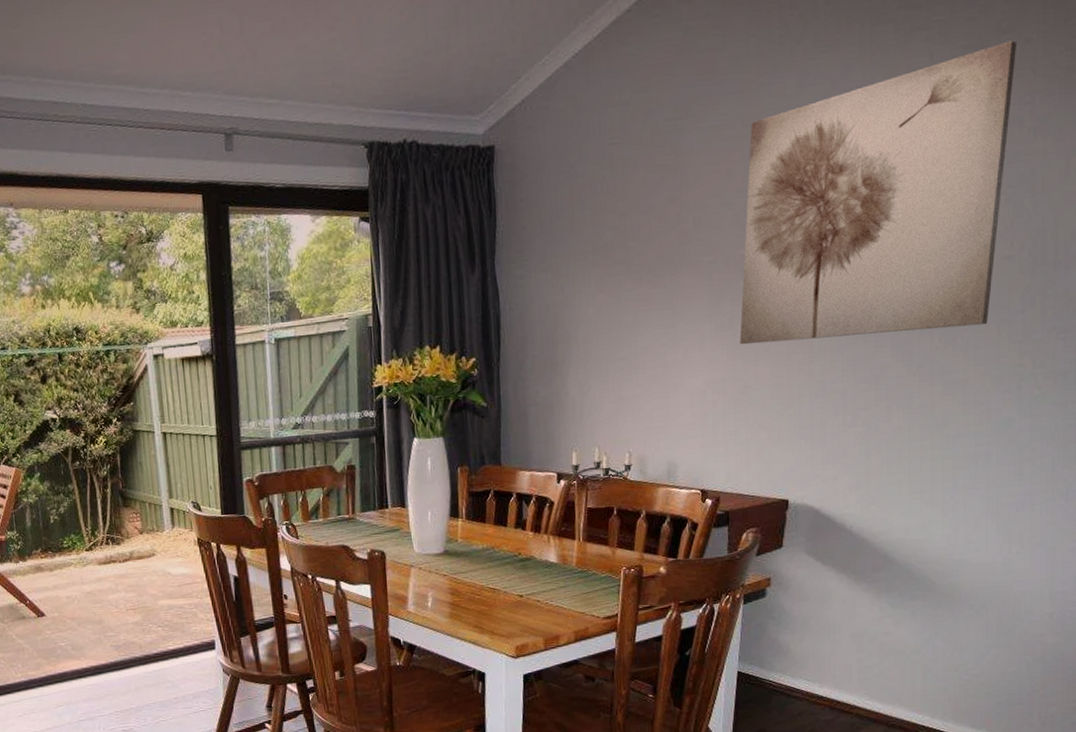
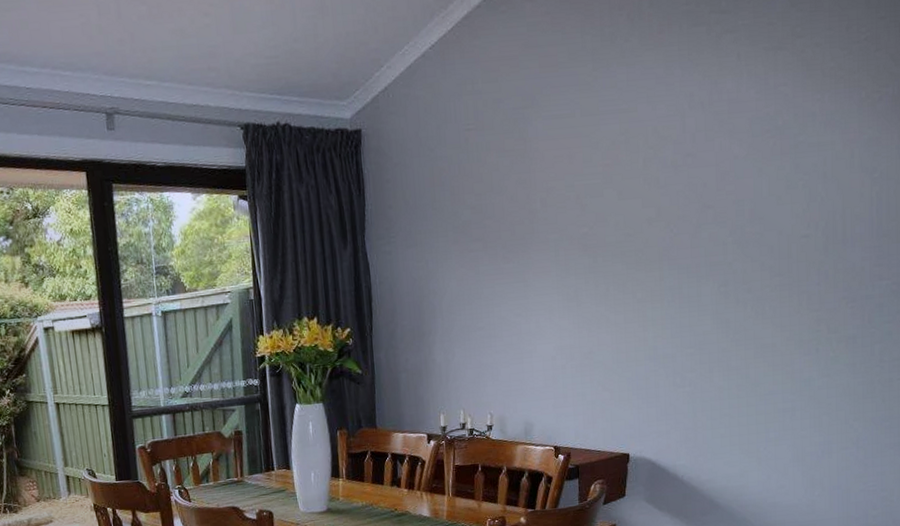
wall art: present [739,40,1018,345] -> none [583,44,809,315]

